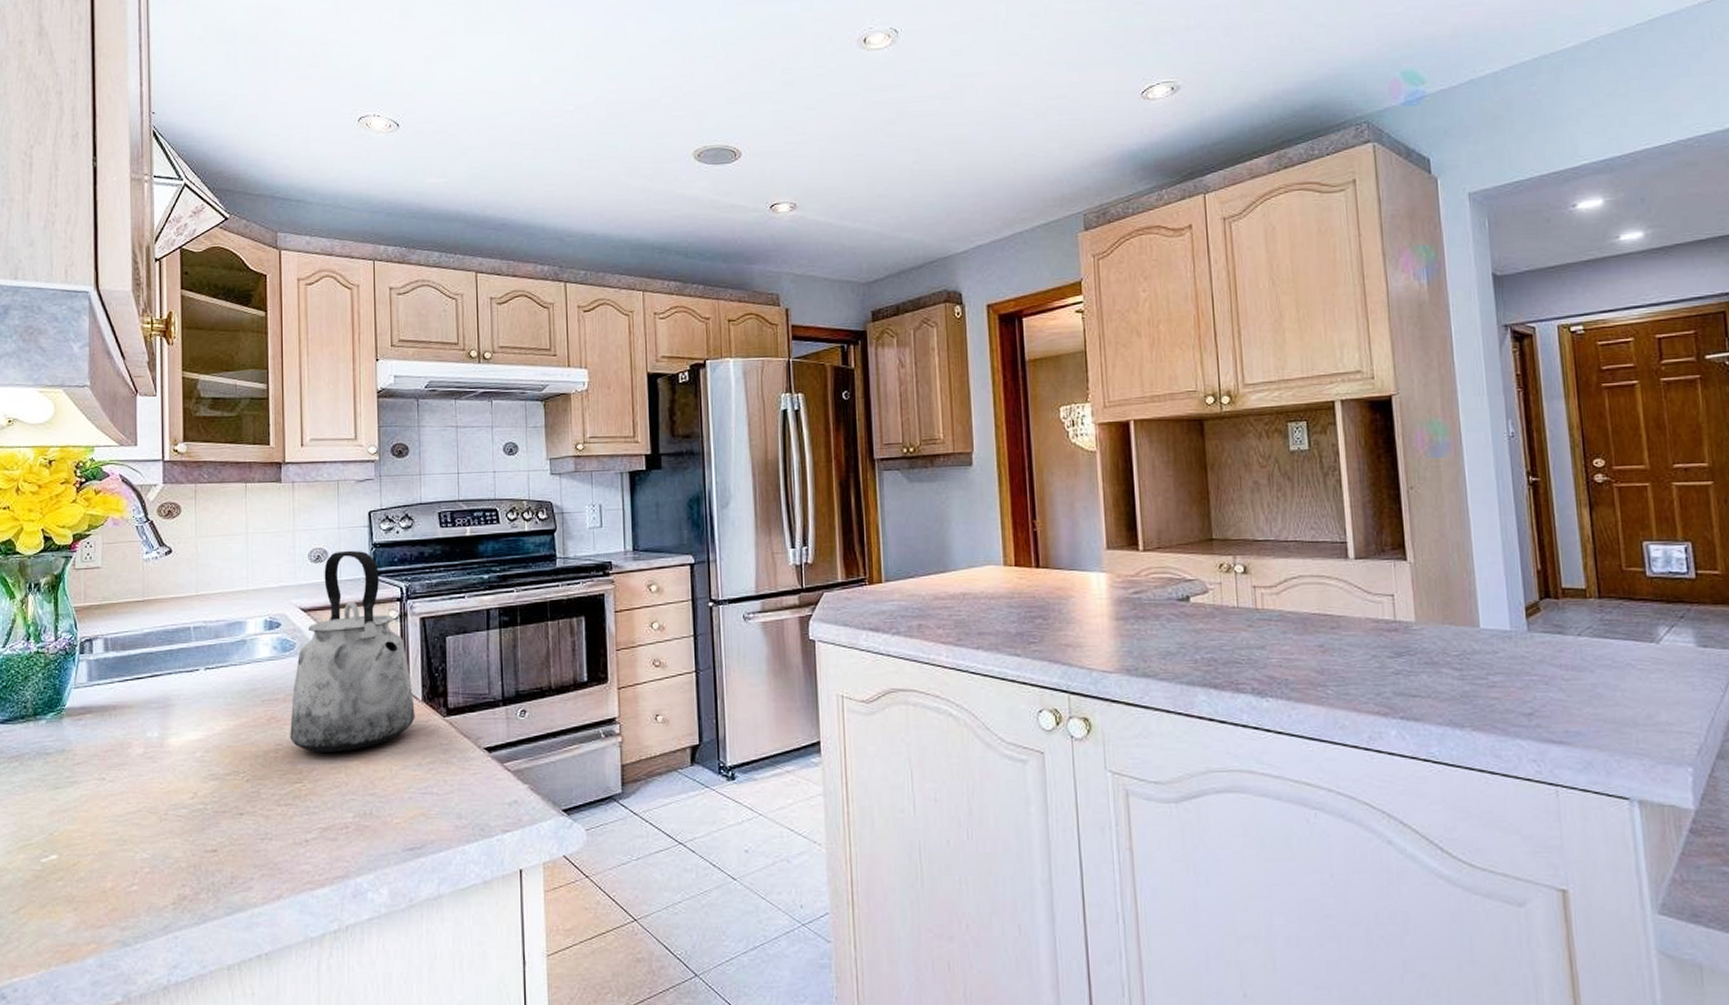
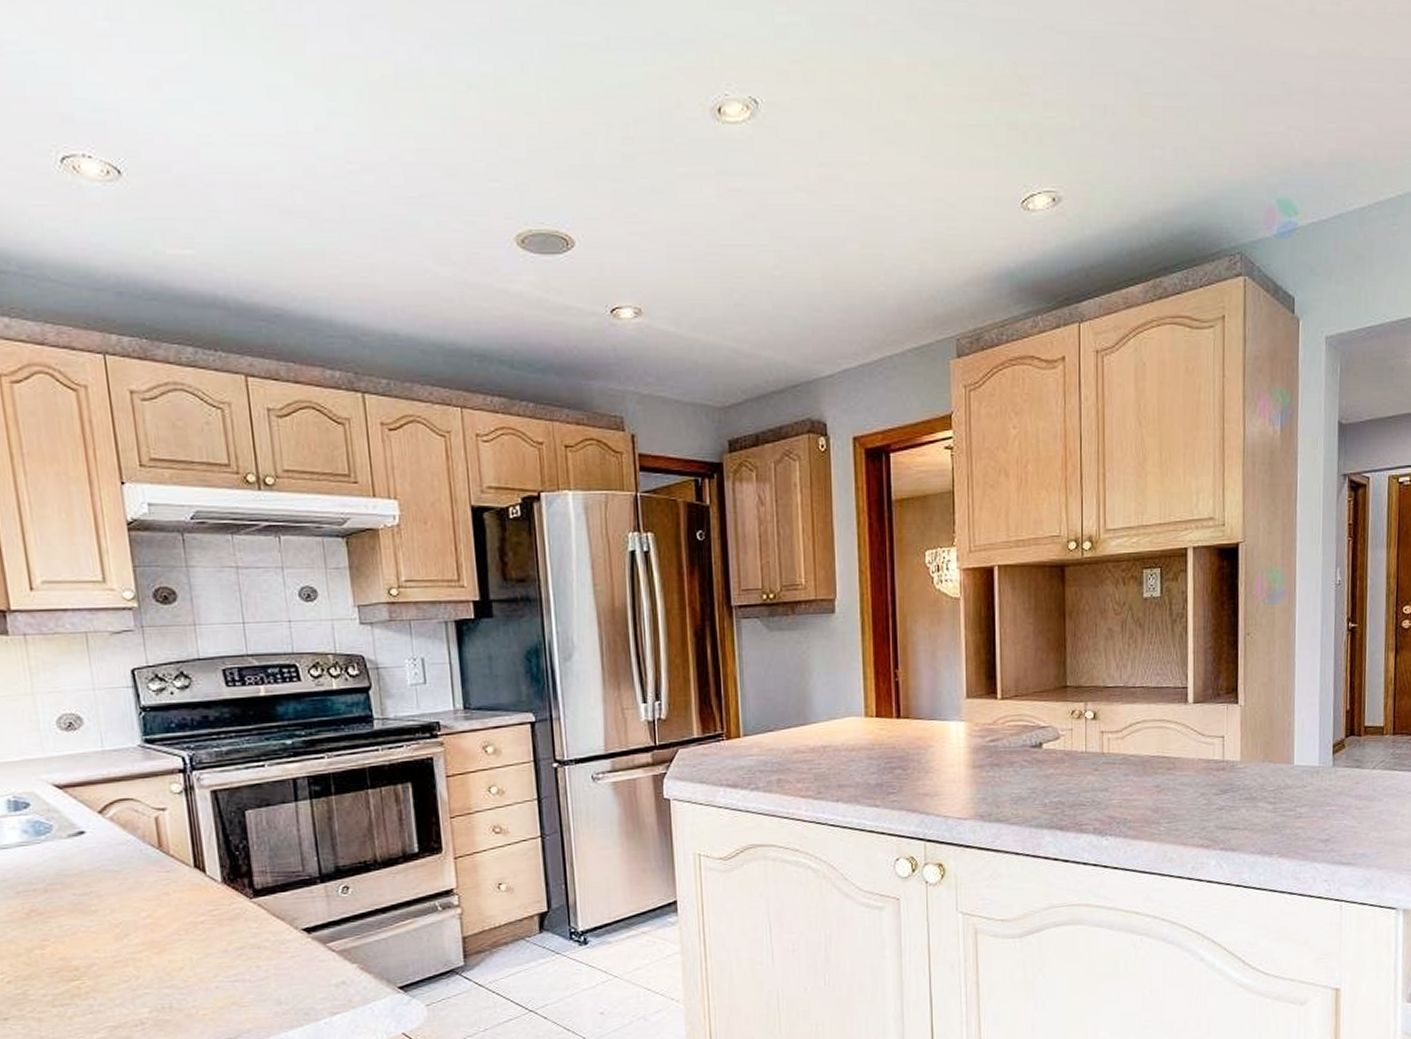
kettle: present [290,550,415,752] -> none [55,715,215,946]

